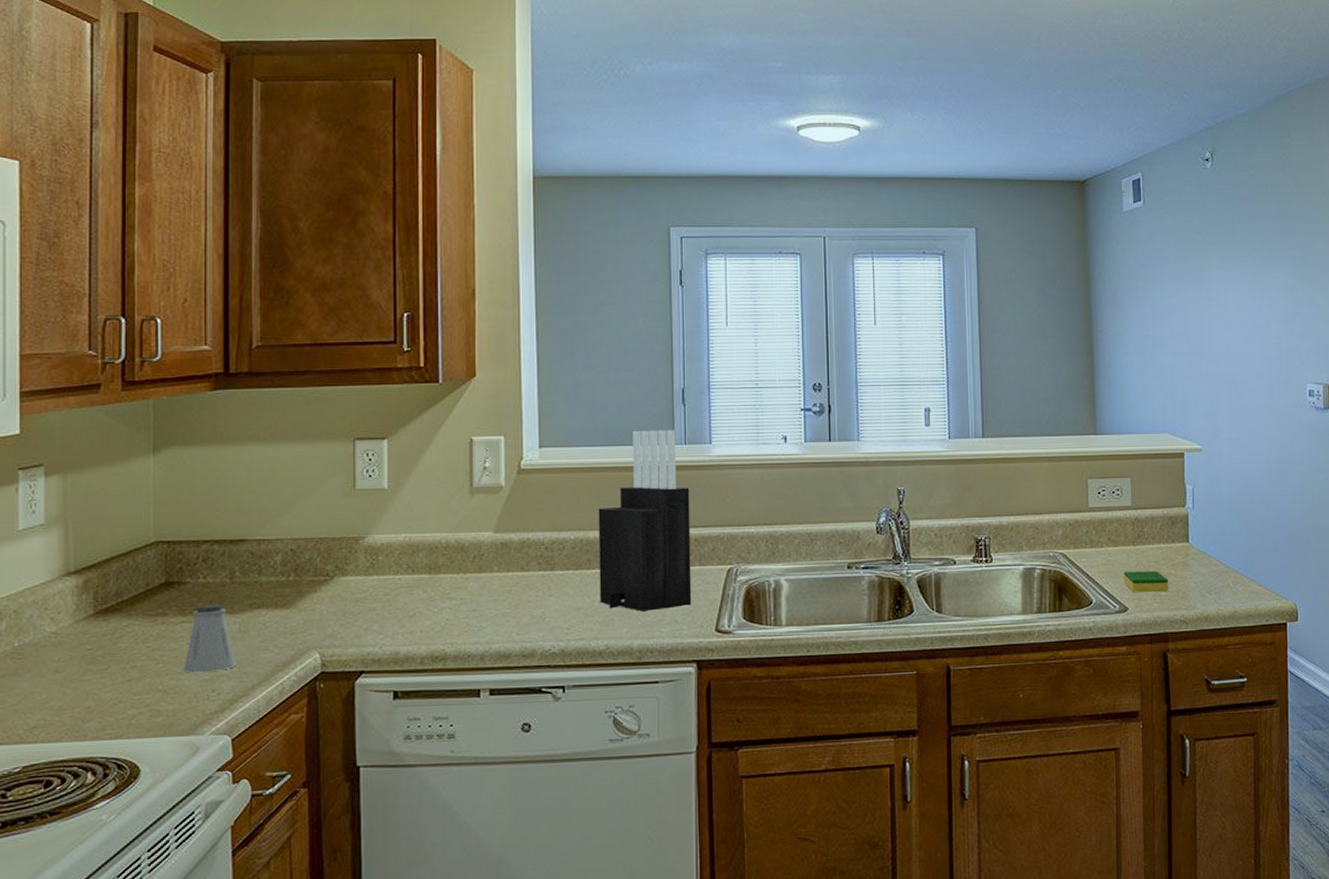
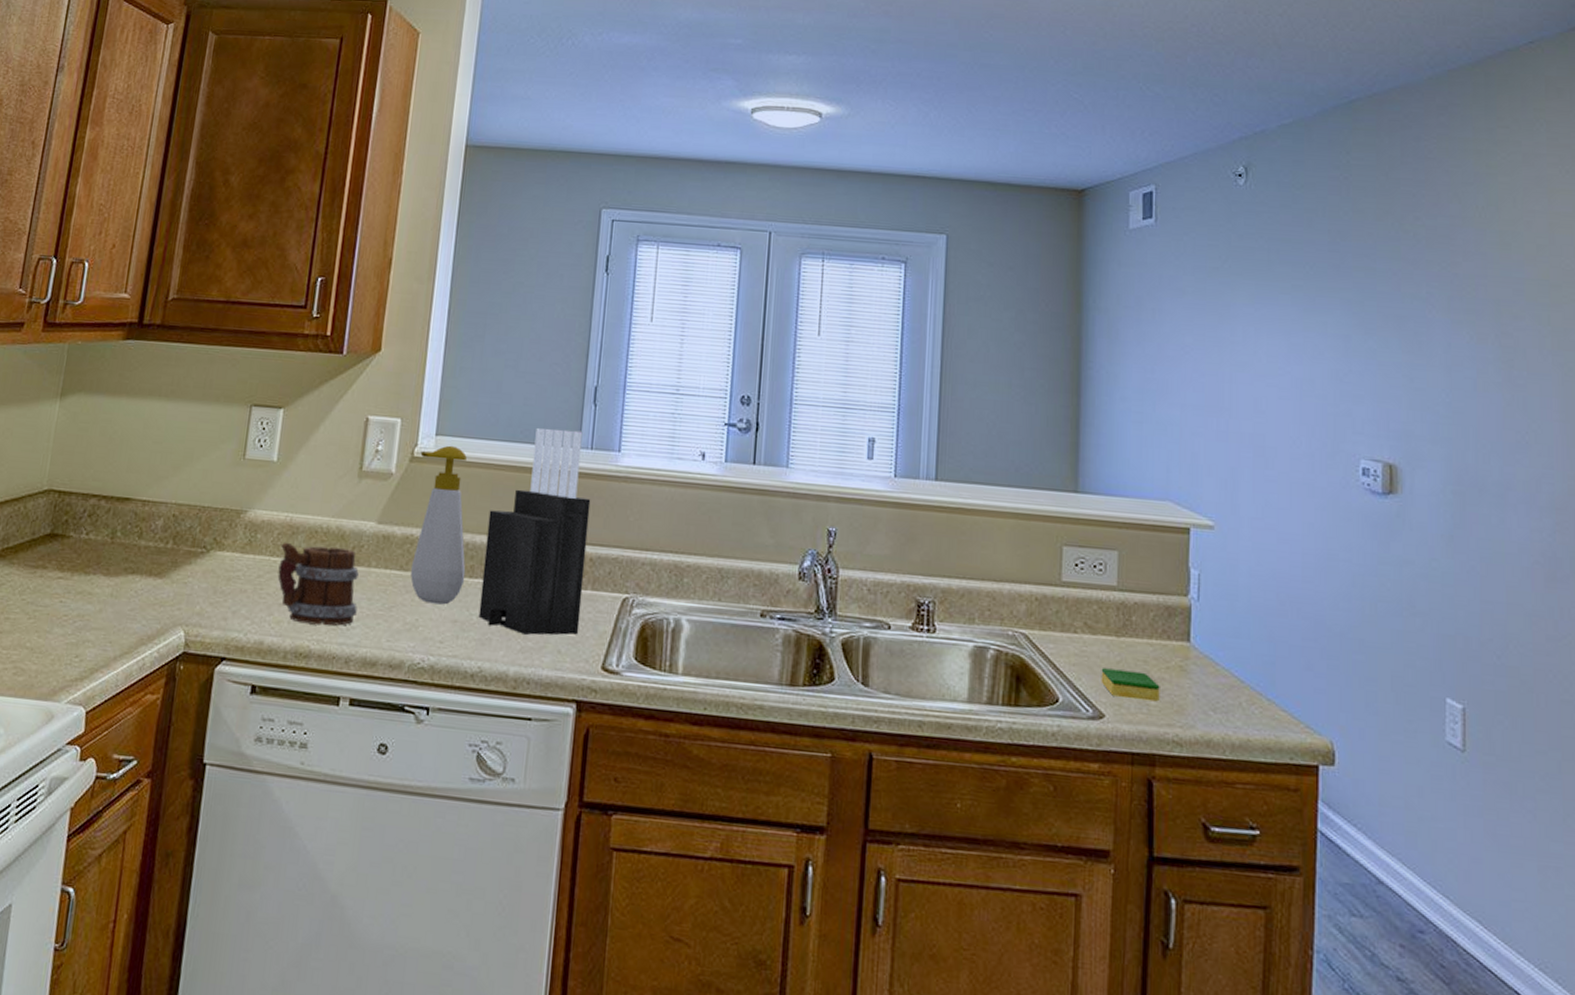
saltshaker: present [184,604,237,673] -> none [52,562,104,636]
mug: none [404,559,485,631] -> present [277,542,359,626]
soap bottle: none [527,455,583,597] -> present [410,445,467,605]

